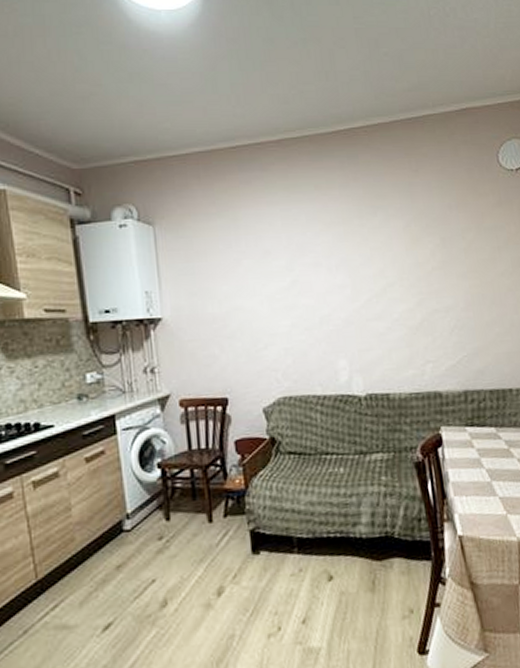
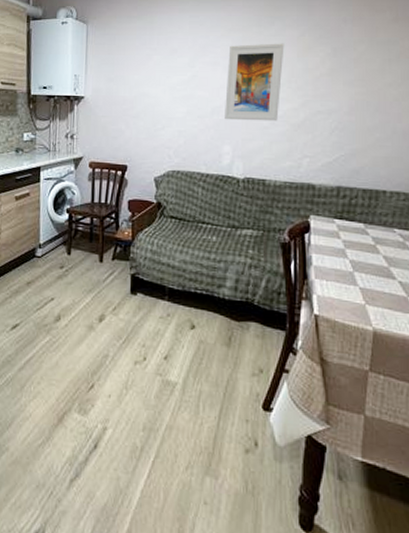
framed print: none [330,236,394,330] -> present [225,43,284,122]

